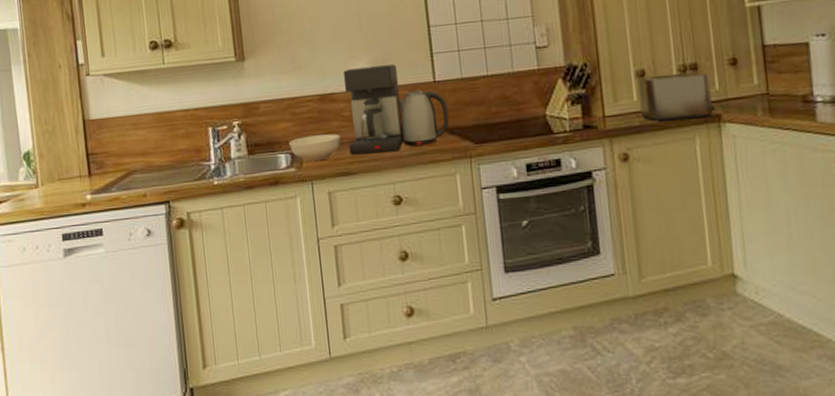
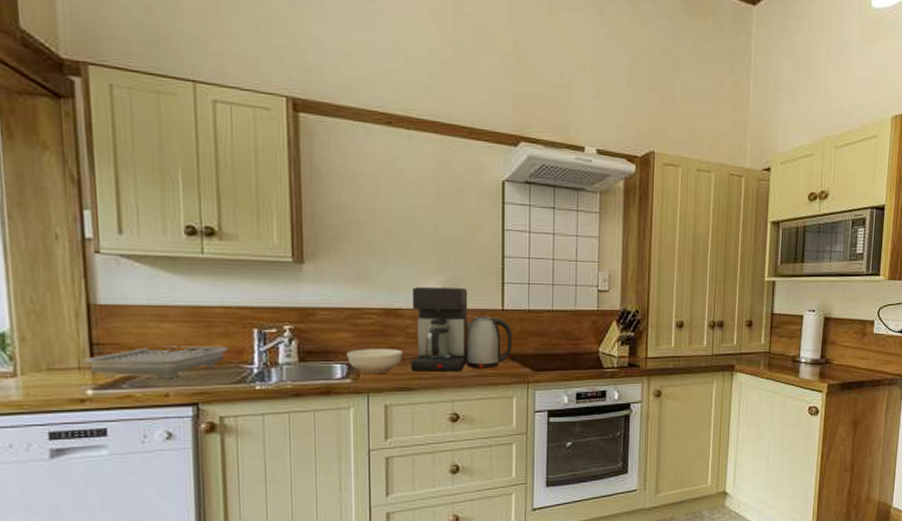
dish rack: none [83,146,191,185] -> present [83,346,230,379]
toaster: present [637,71,716,122] -> none [675,327,731,367]

